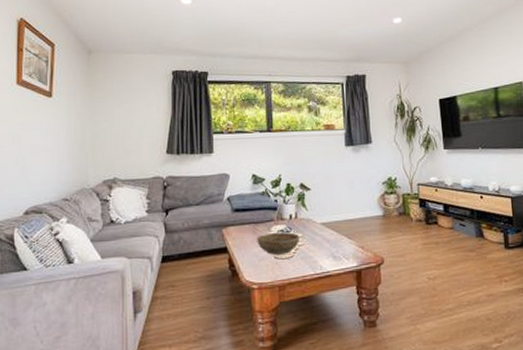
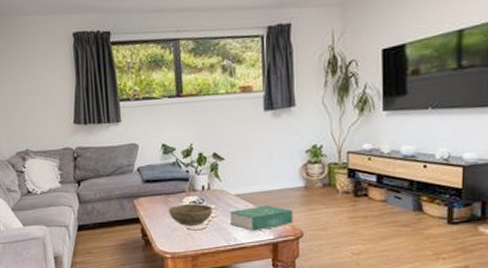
book: none [315,233,374,259] -> present [229,205,293,231]

